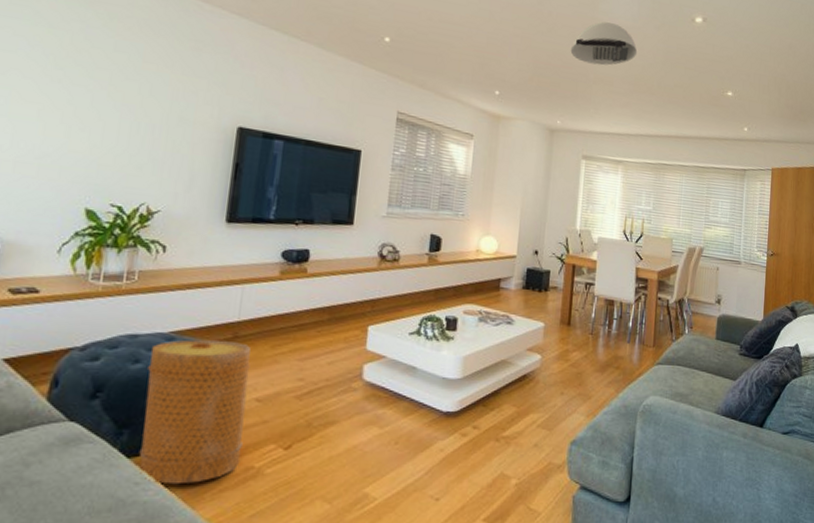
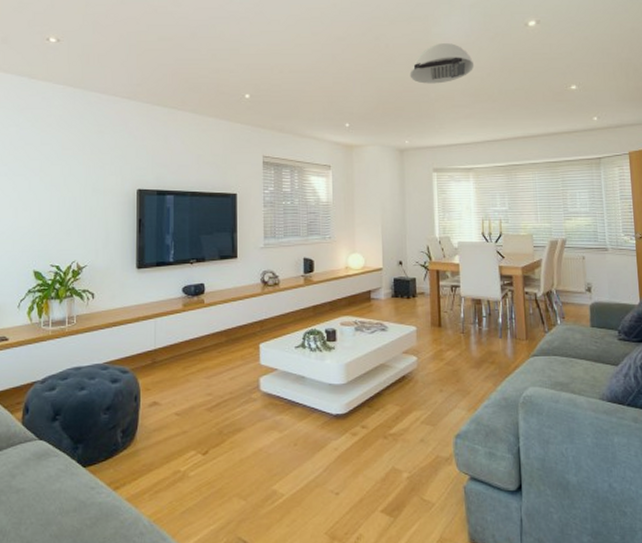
basket: present [138,339,251,485] -> none [91,367,169,488]

